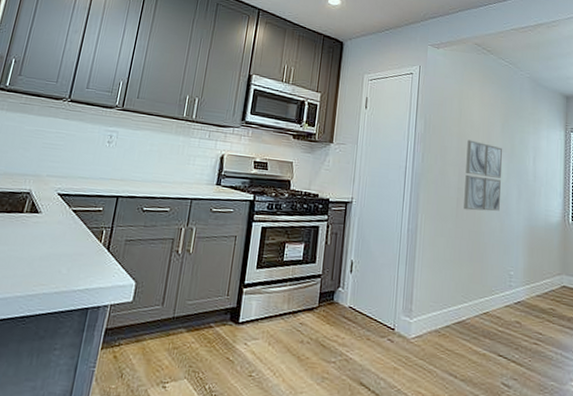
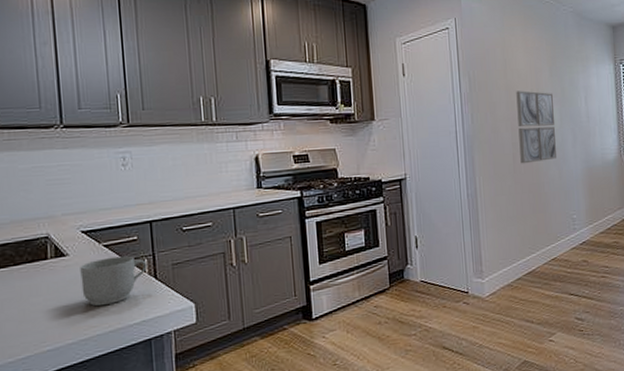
mug: none [42,222,105,266] -> present [80,255,147,306]

